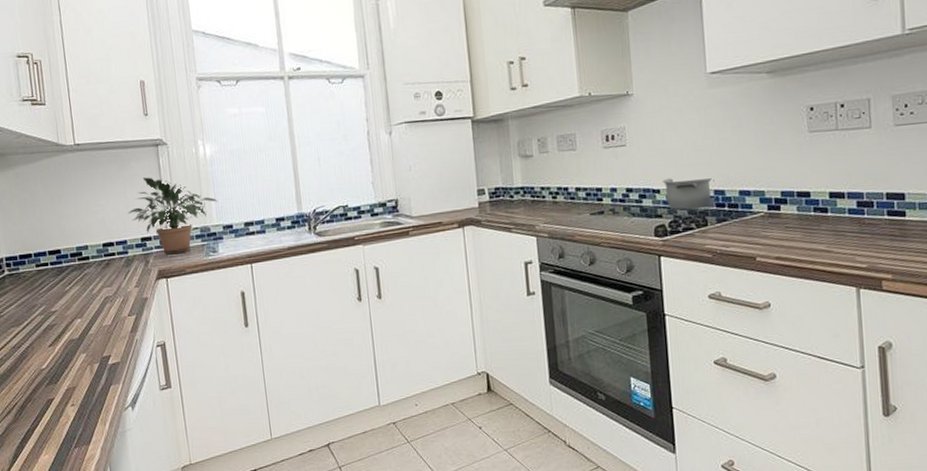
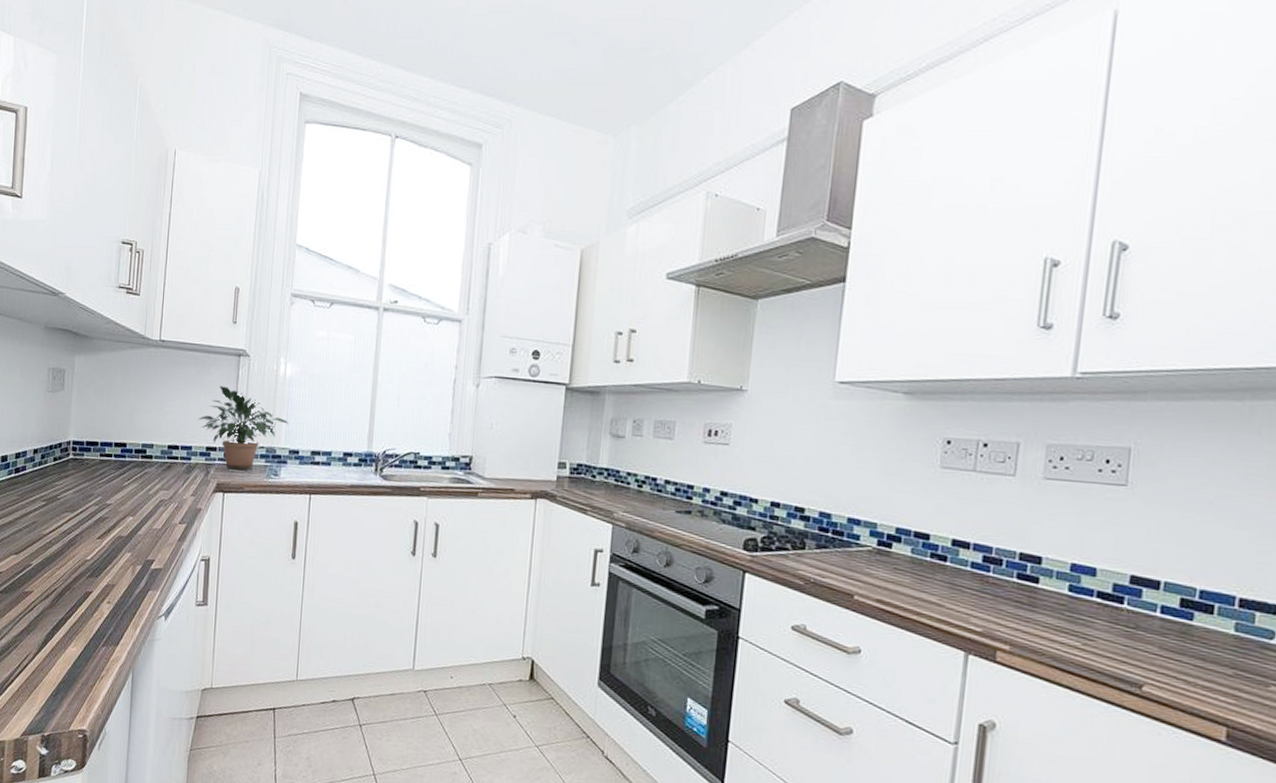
cooking pot: present [661,178,716,211] -> none [762,489,822,530]

